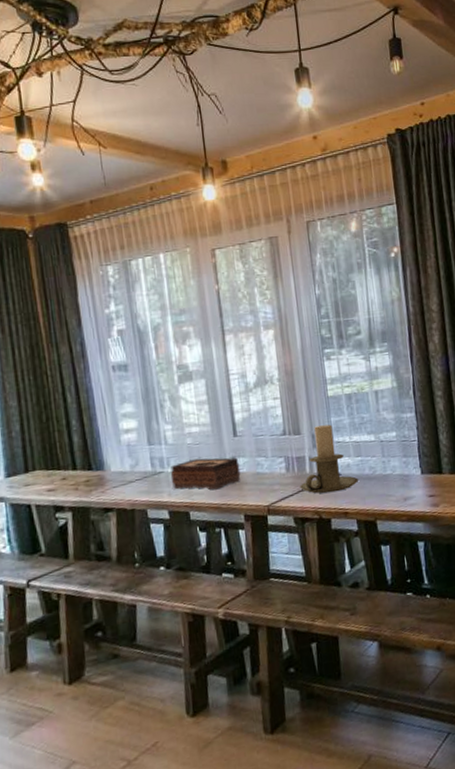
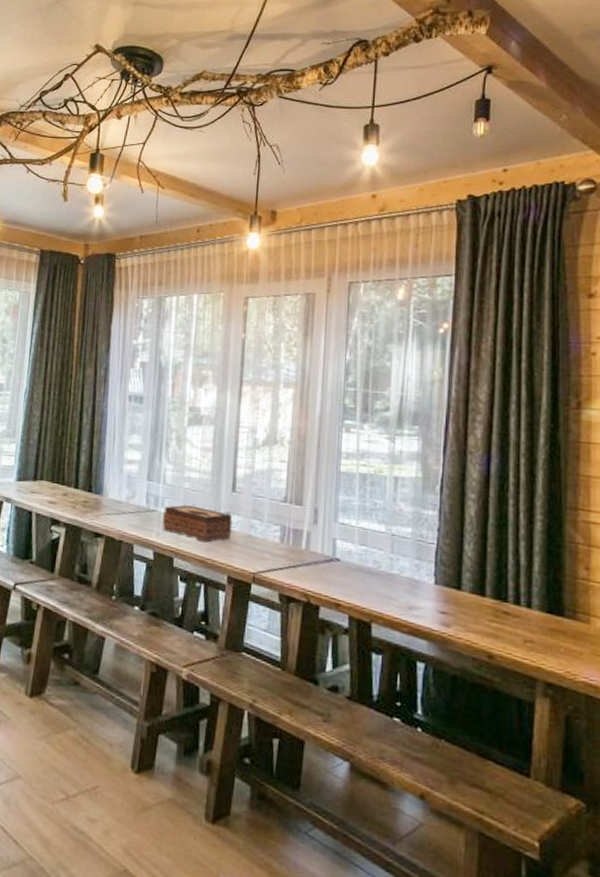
candle holder: present [300,424,358,494] -> none [292,501,358,579]

